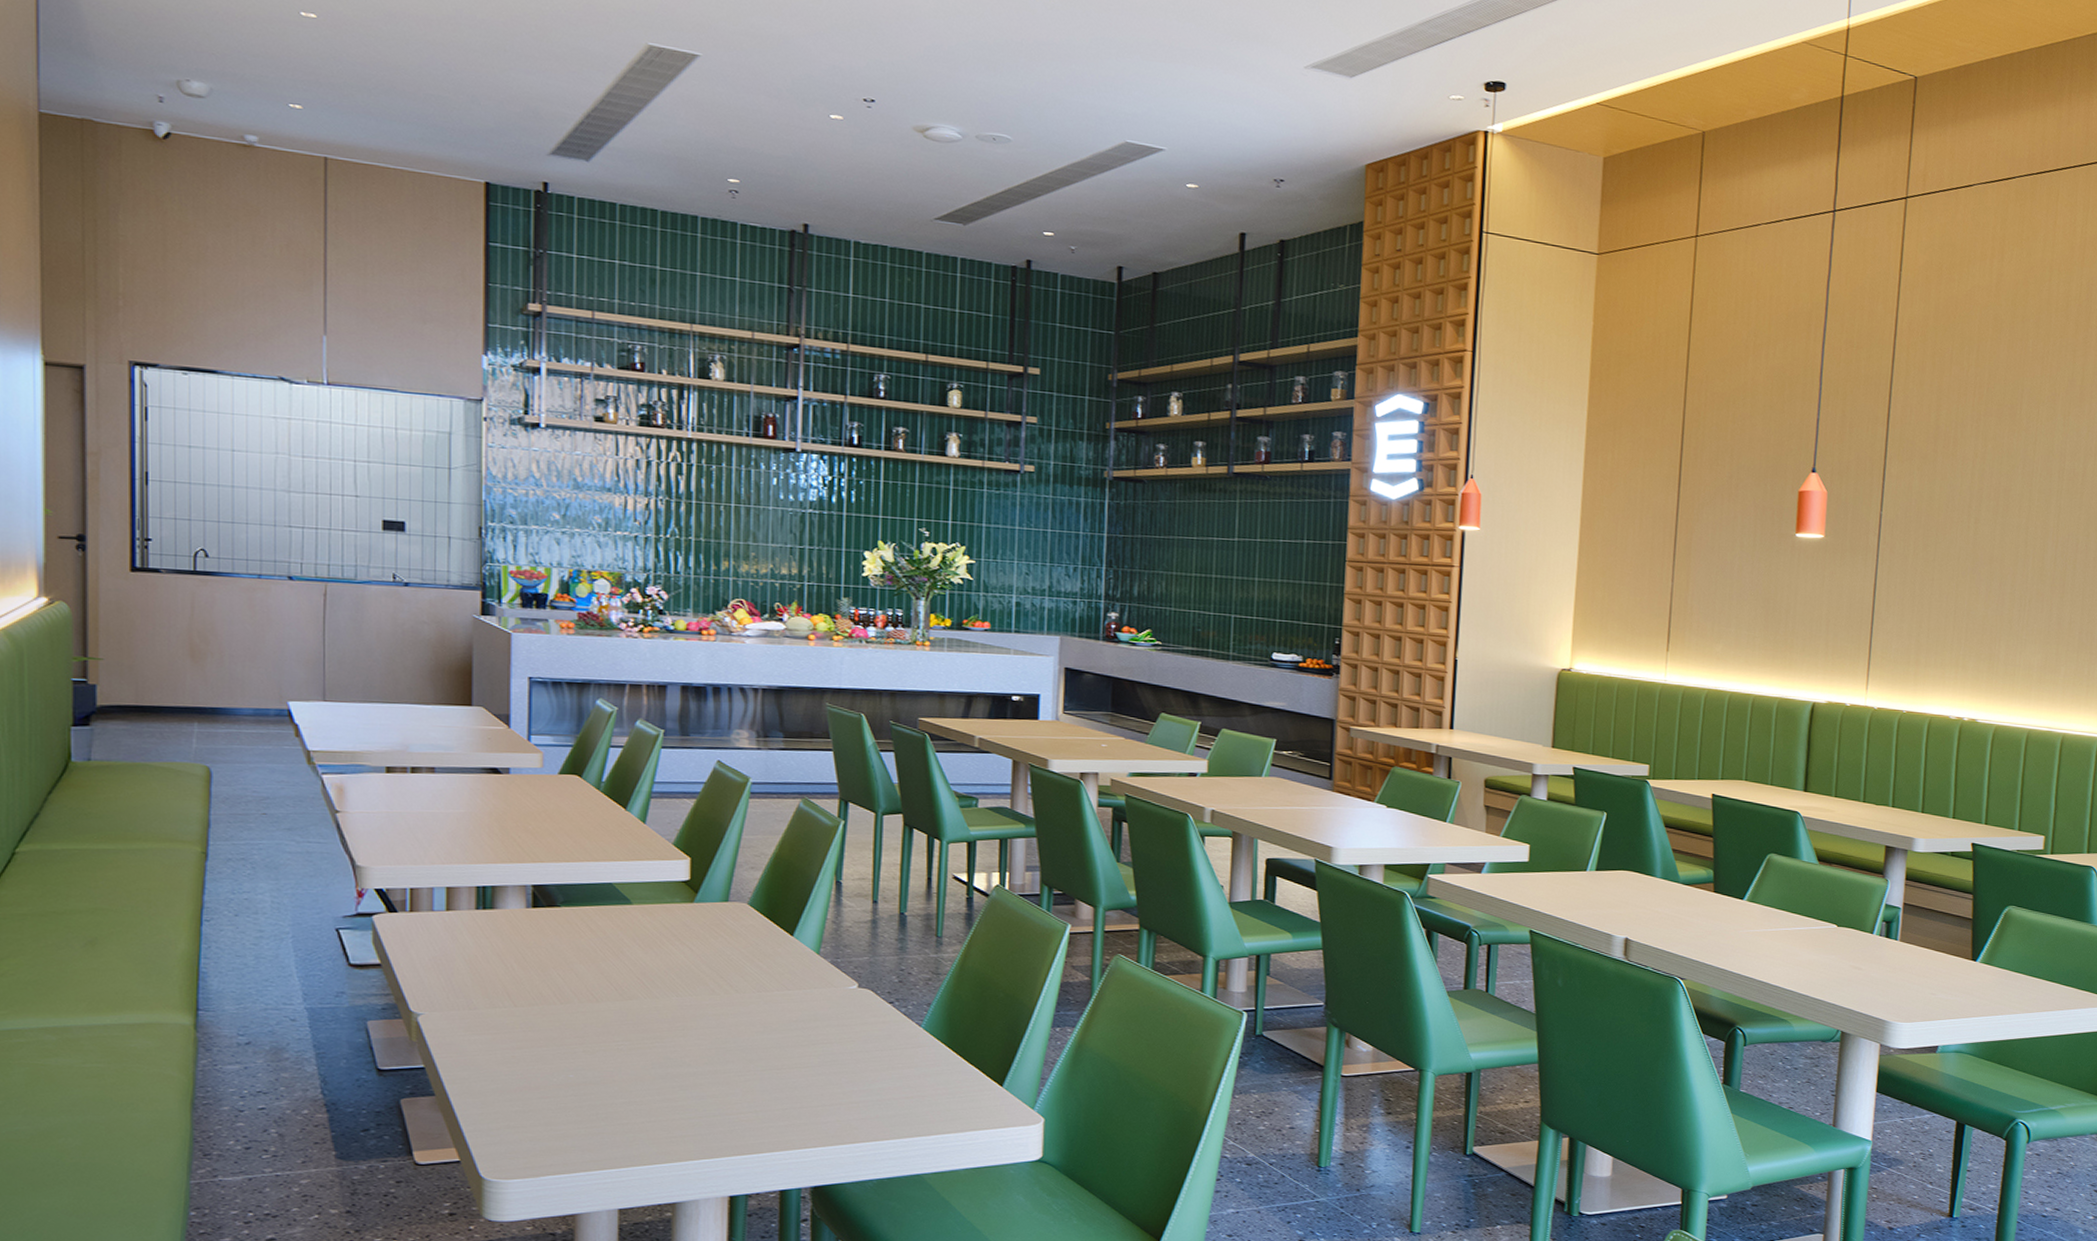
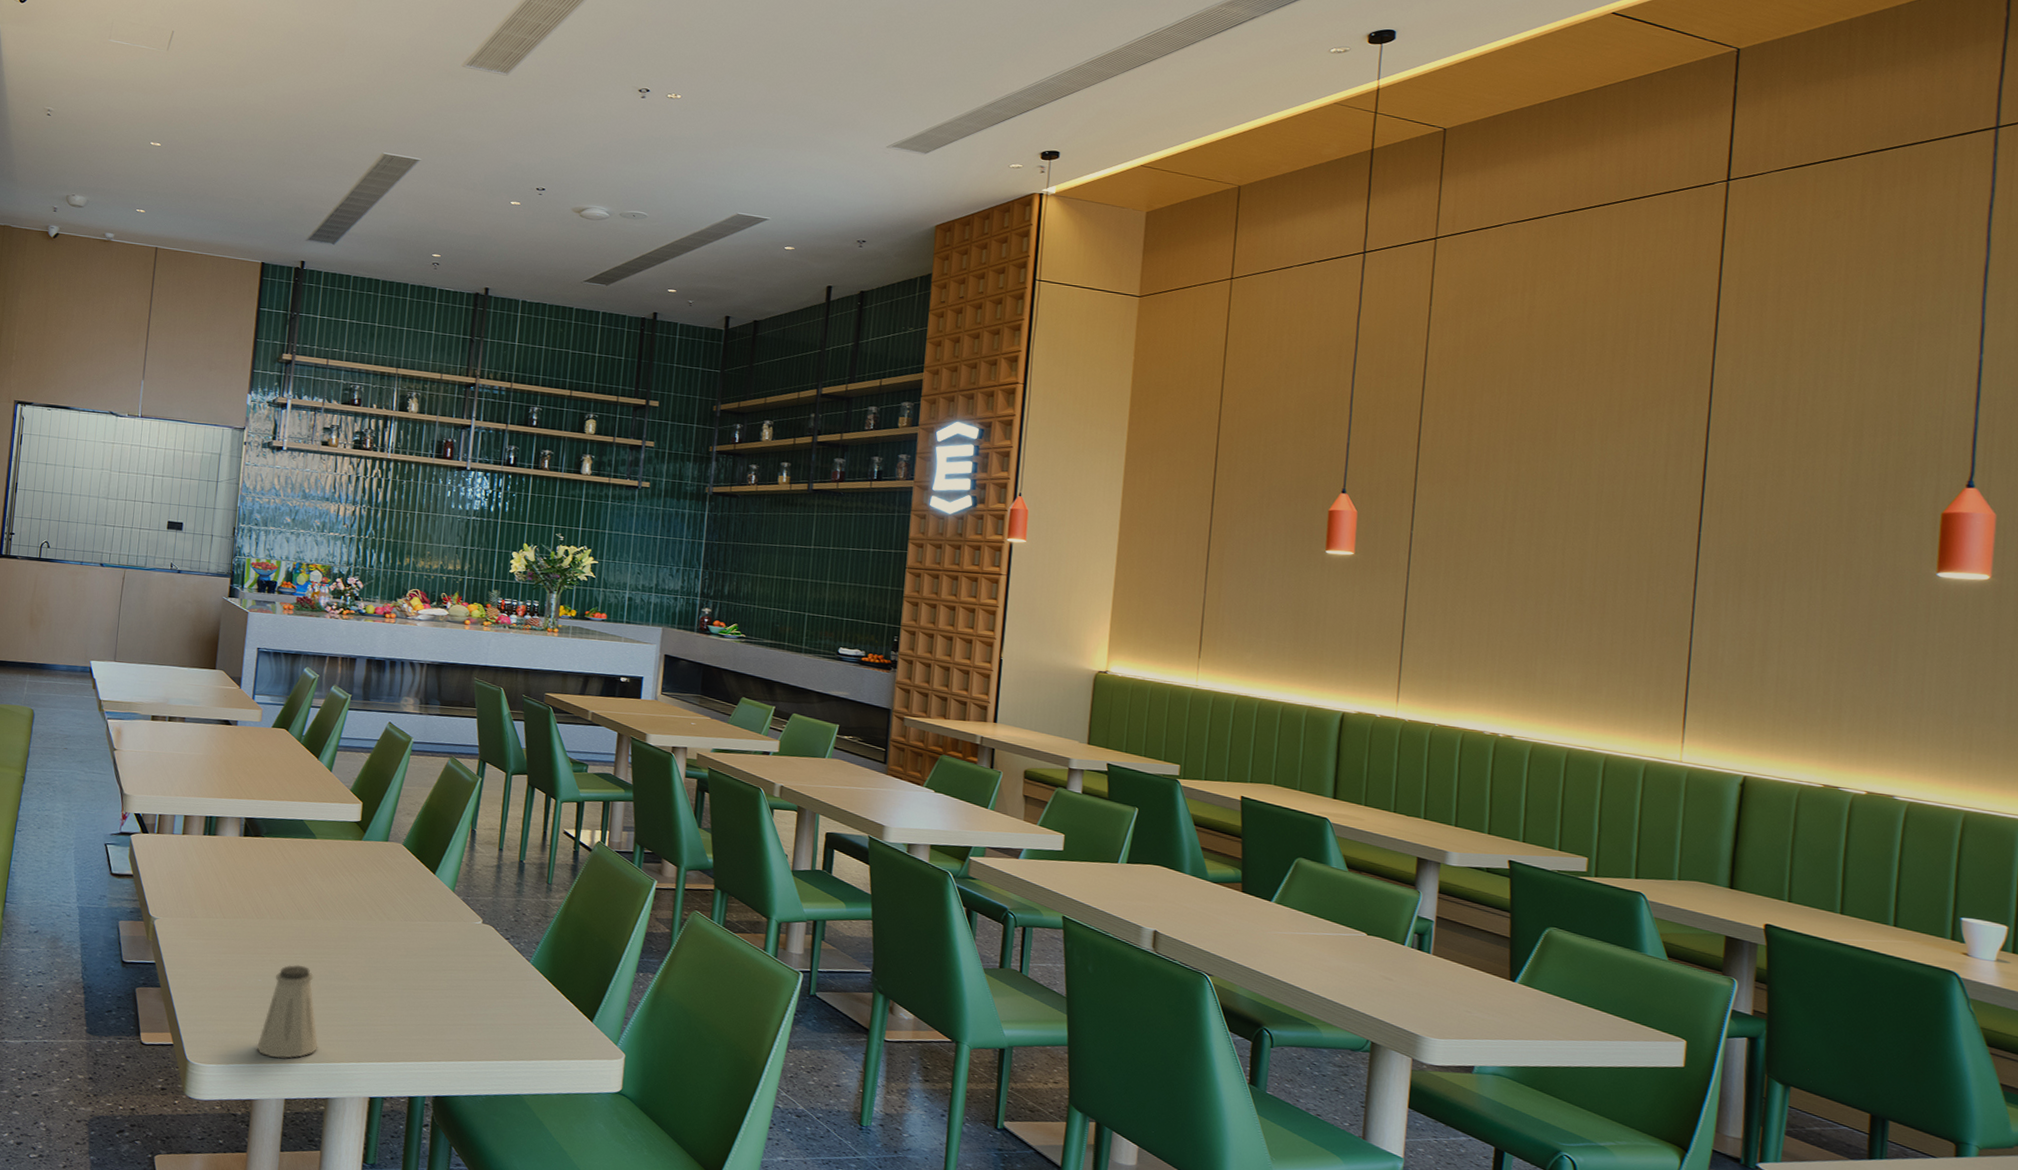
saltshaker: none [575,1053,657,1164] -> present [257,964,318,1059]

